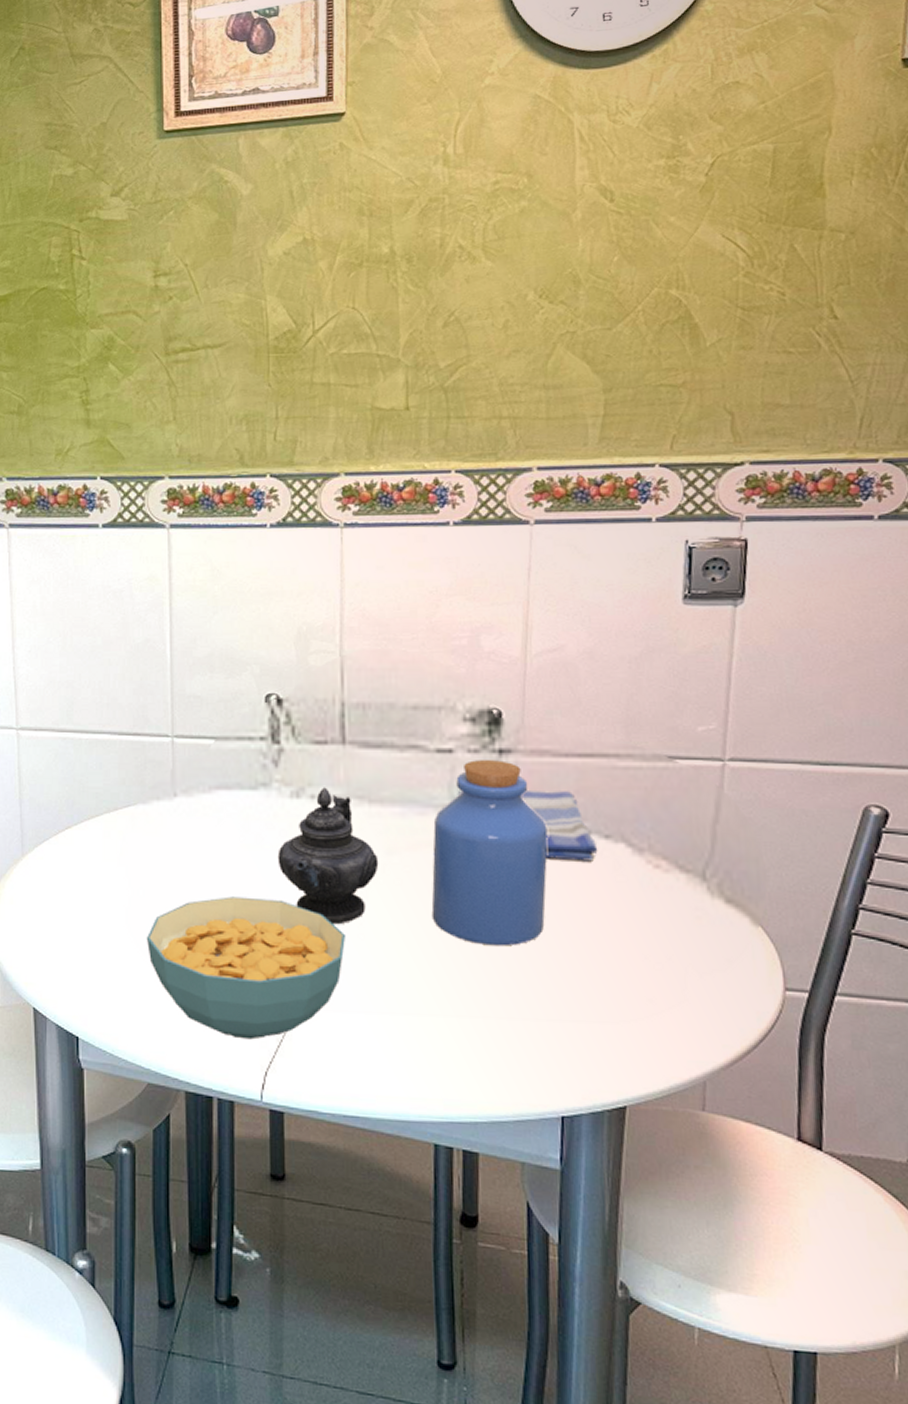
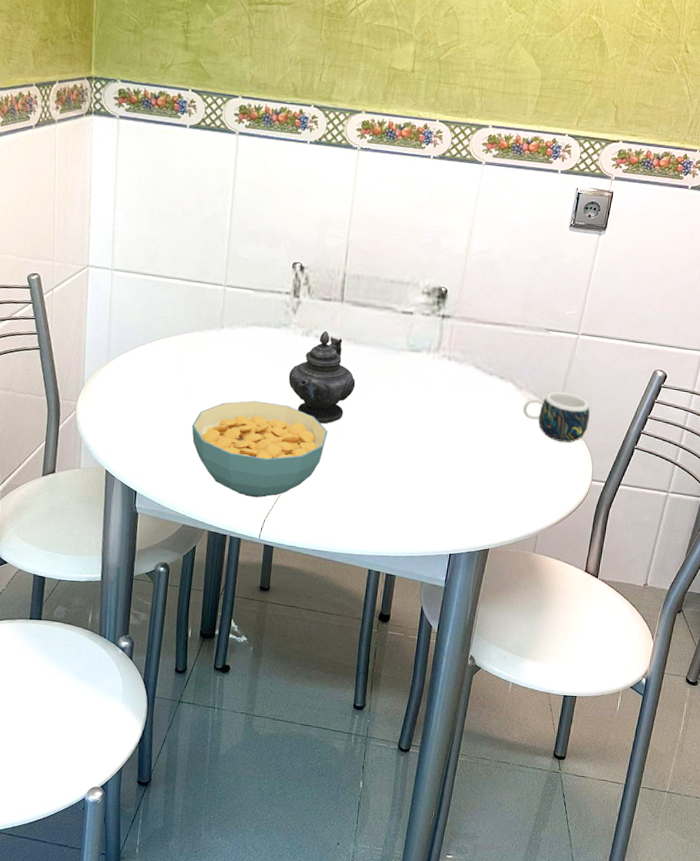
jar: present [431,760,548,946] -> none [385,321,466,445]
dish towel: present [457,789,598,861] -> none [412,340,495,393]
mug: none [649,852,765,932] -> present [522,391,590,443]

